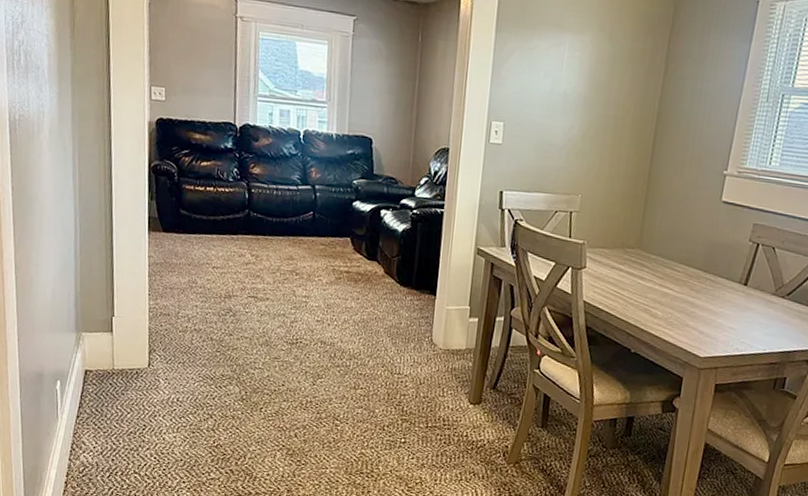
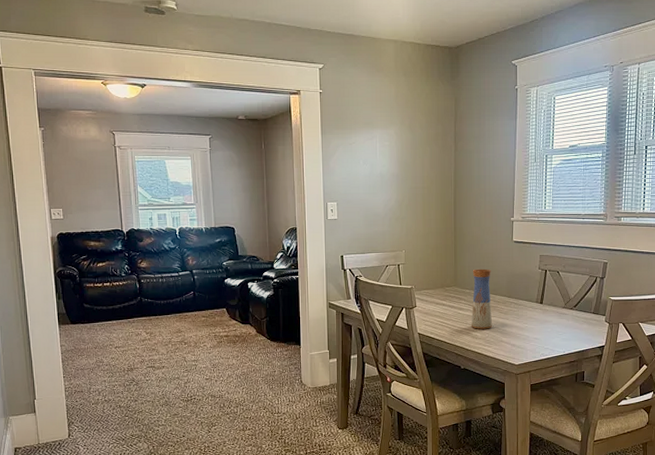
vase: none [651,230,688,308] -> present [471,268,493,329]

